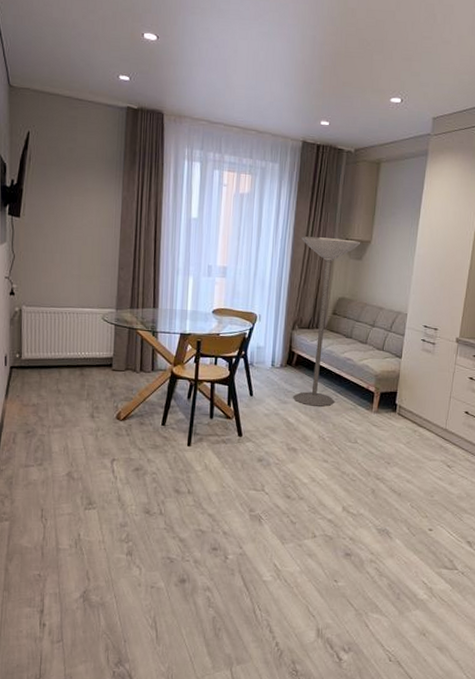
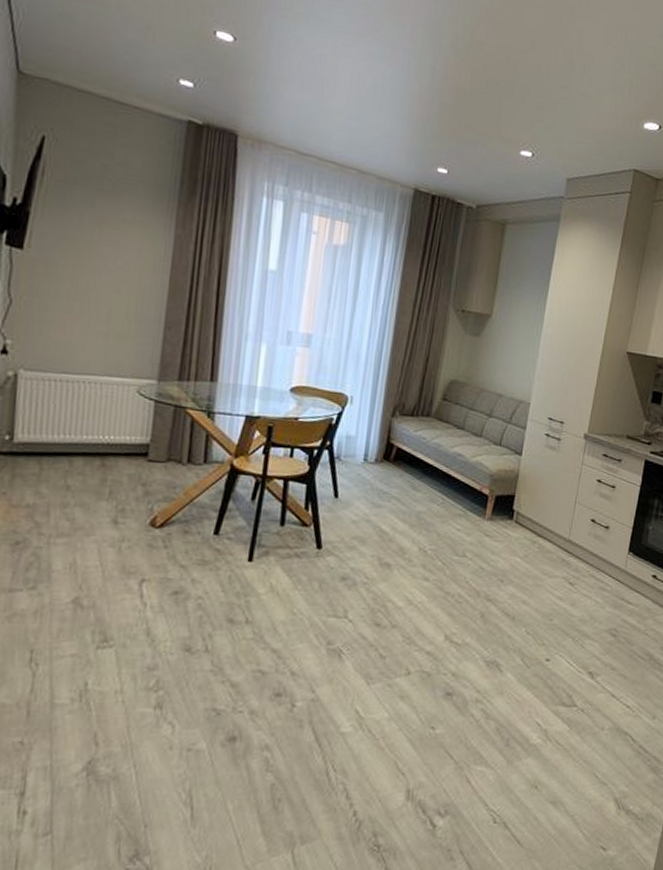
floor lamp: present [293,236,361,407] -> none [389,303,480,512]

